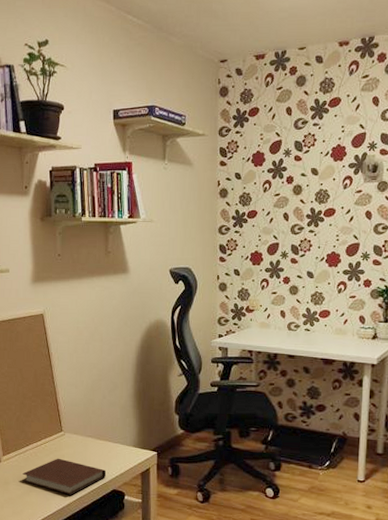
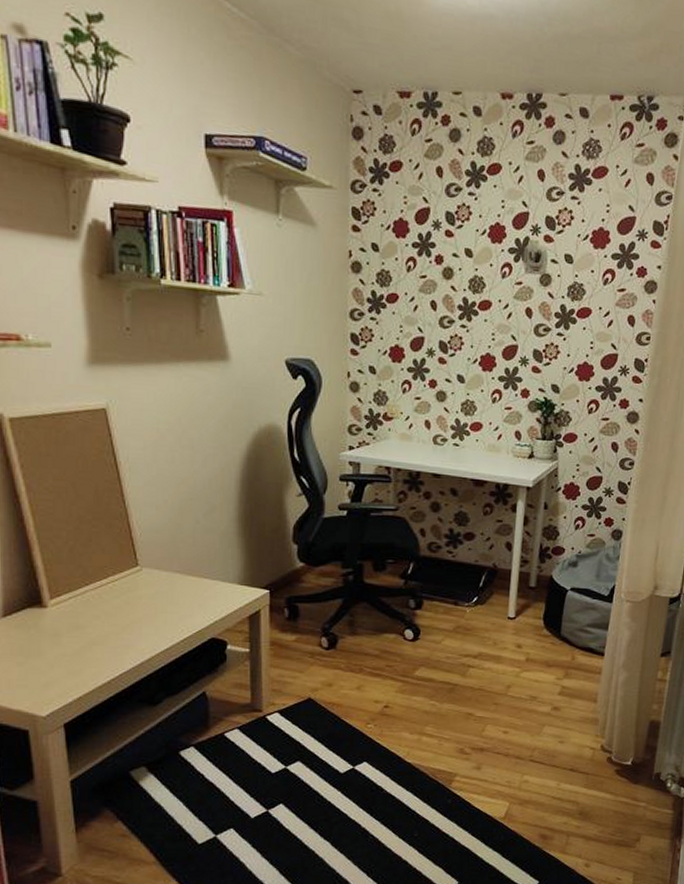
notebook: present [22,458,107,495] -> none [81,600,202,647]

